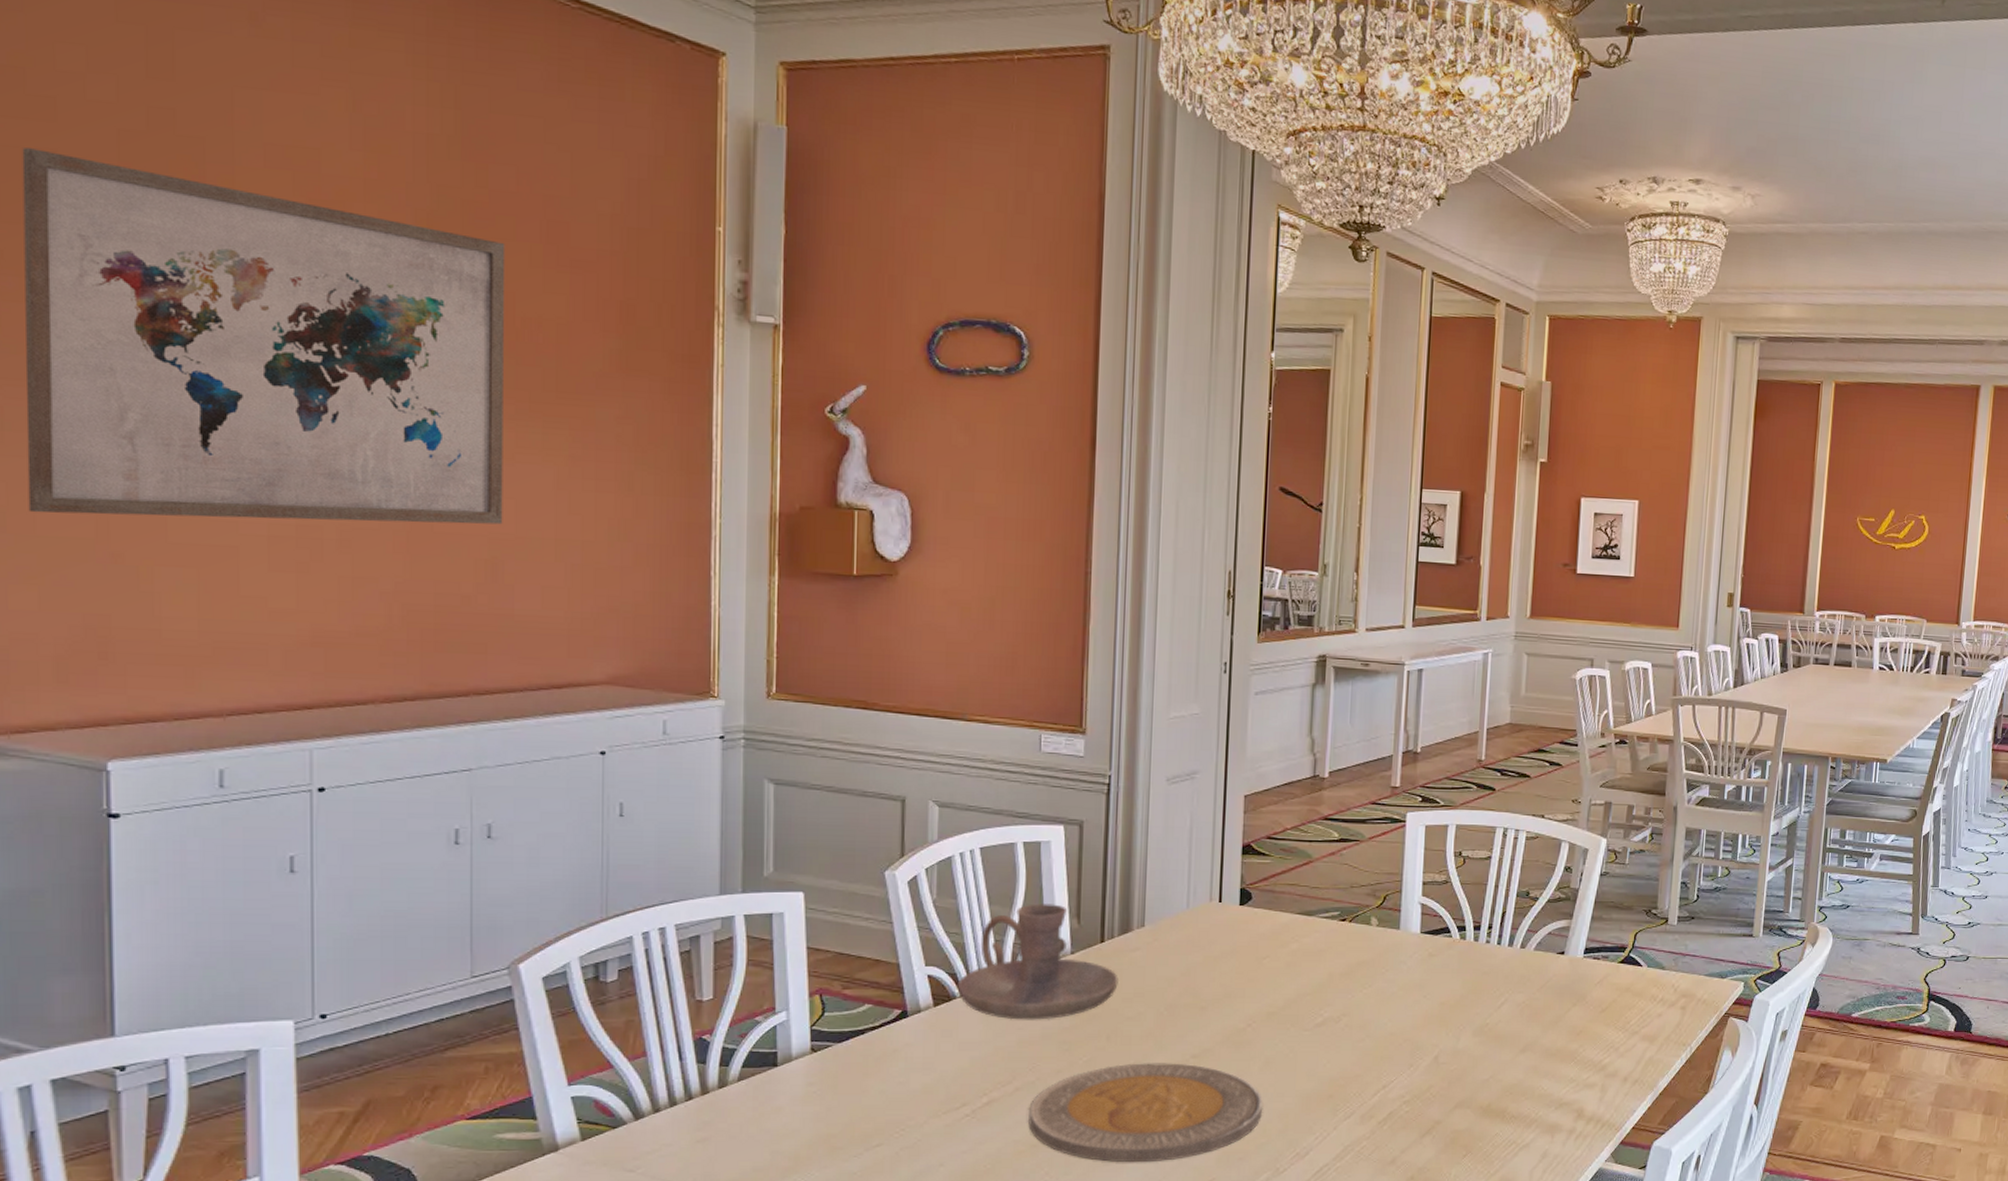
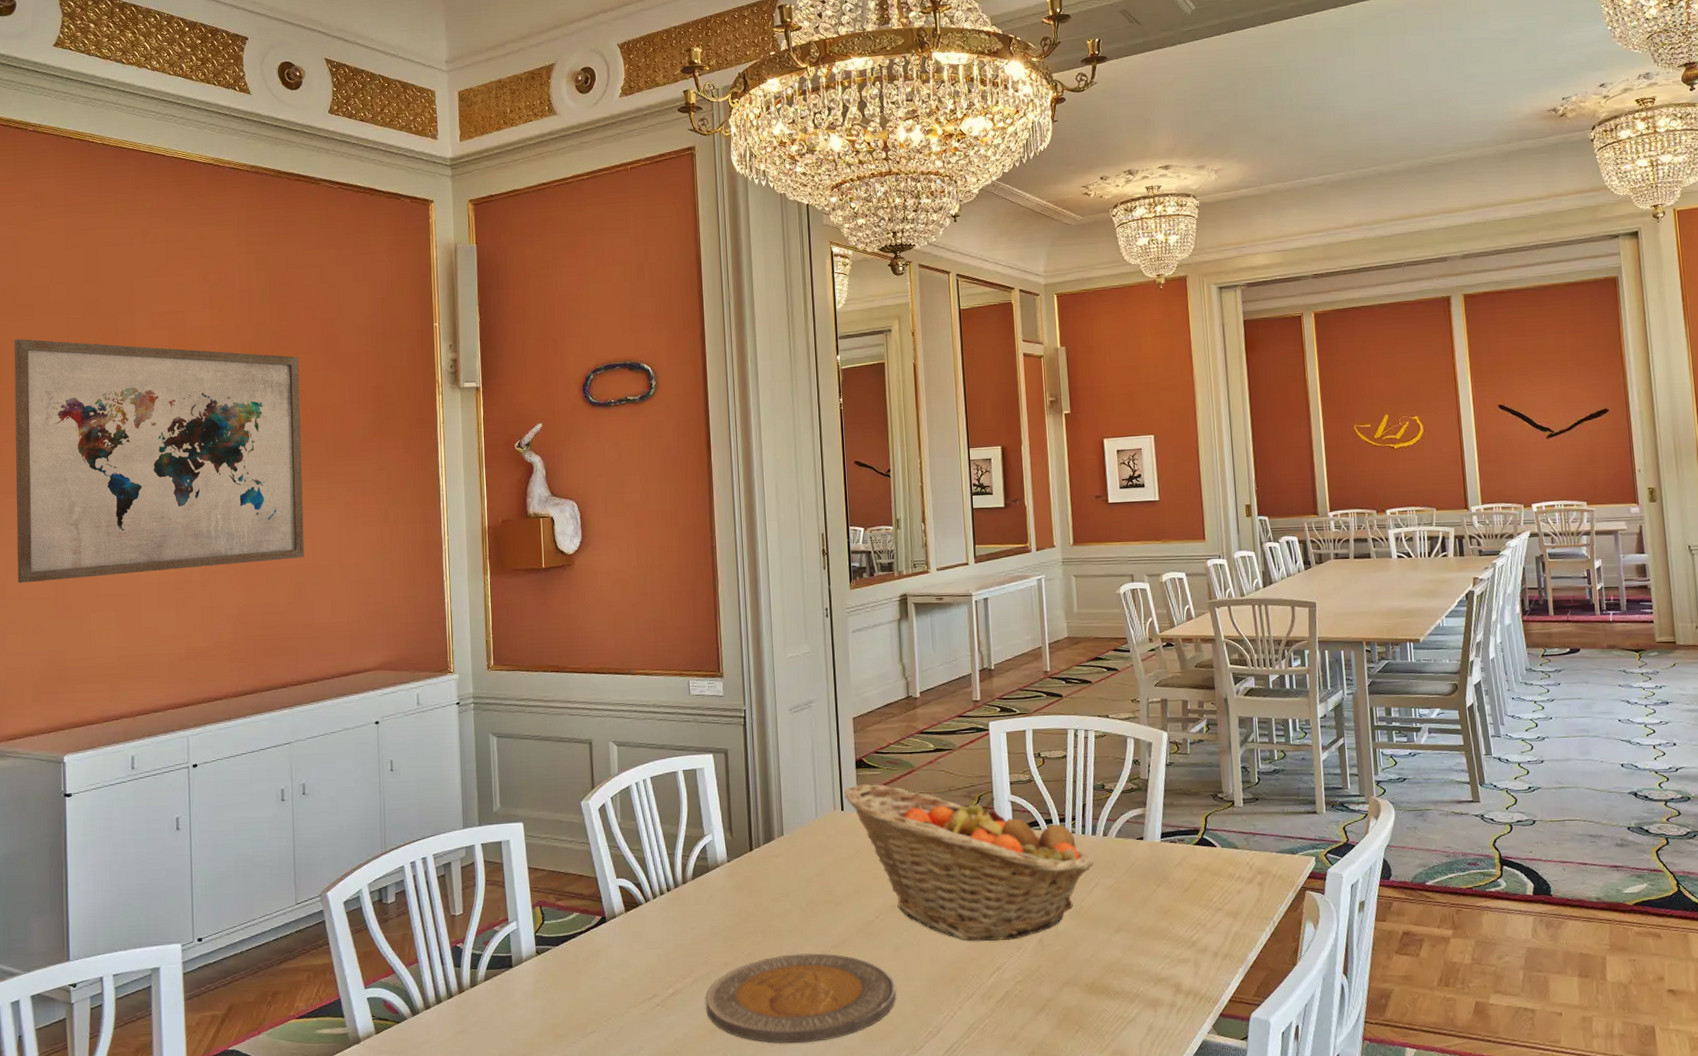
candle holder: present [957,904,1118,1020] -> none [642,820,767,921]
fruit basket: none [1224,872,1506,1057] -> present [844,783,1094,941]

